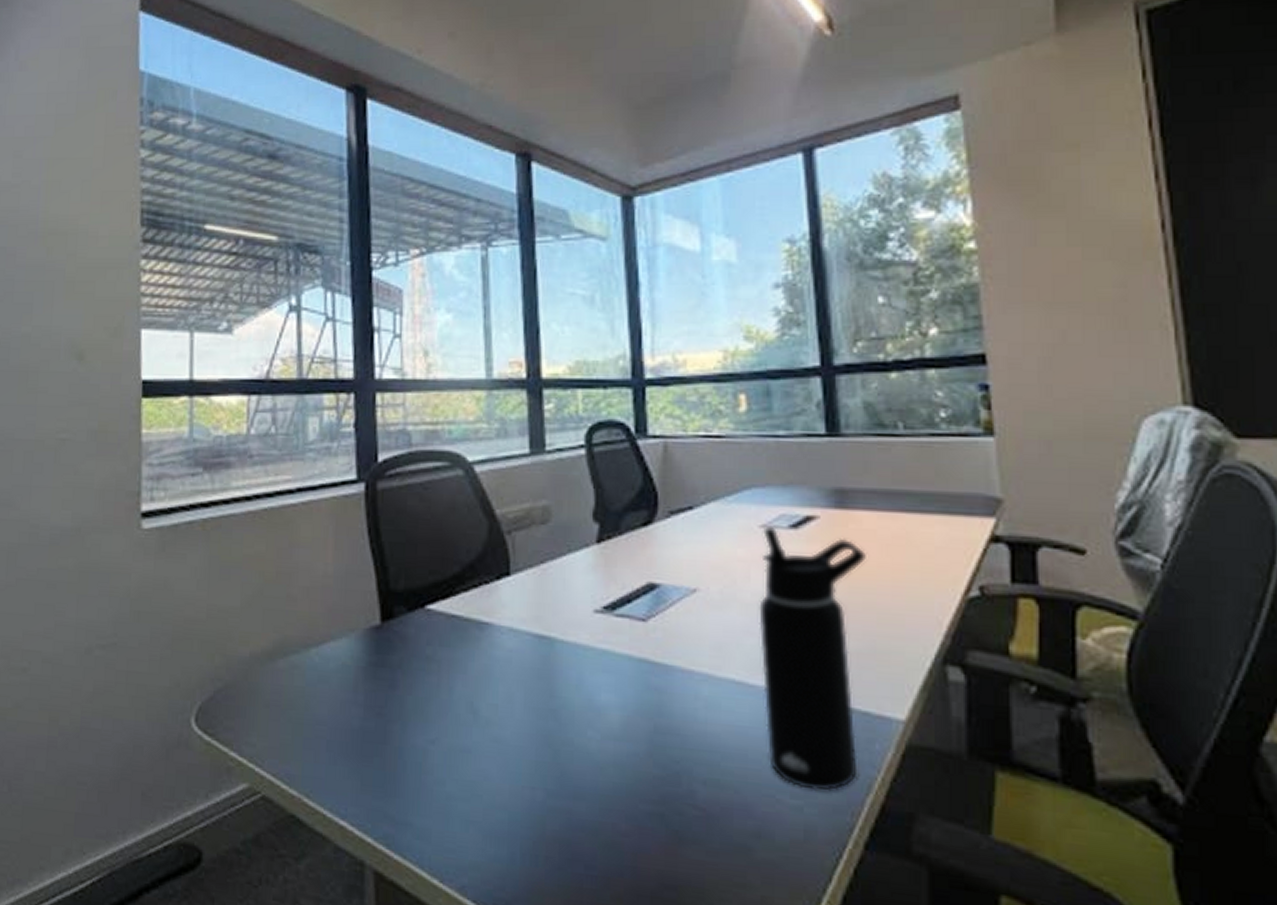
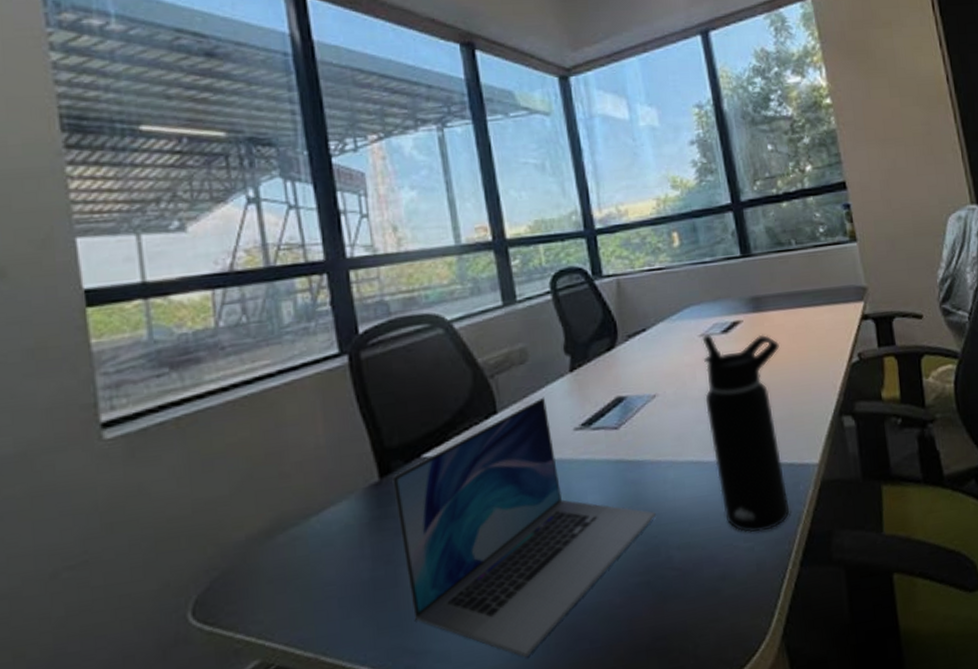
laptop: none [393,566,680,863] -> present [392,397,656,658]

